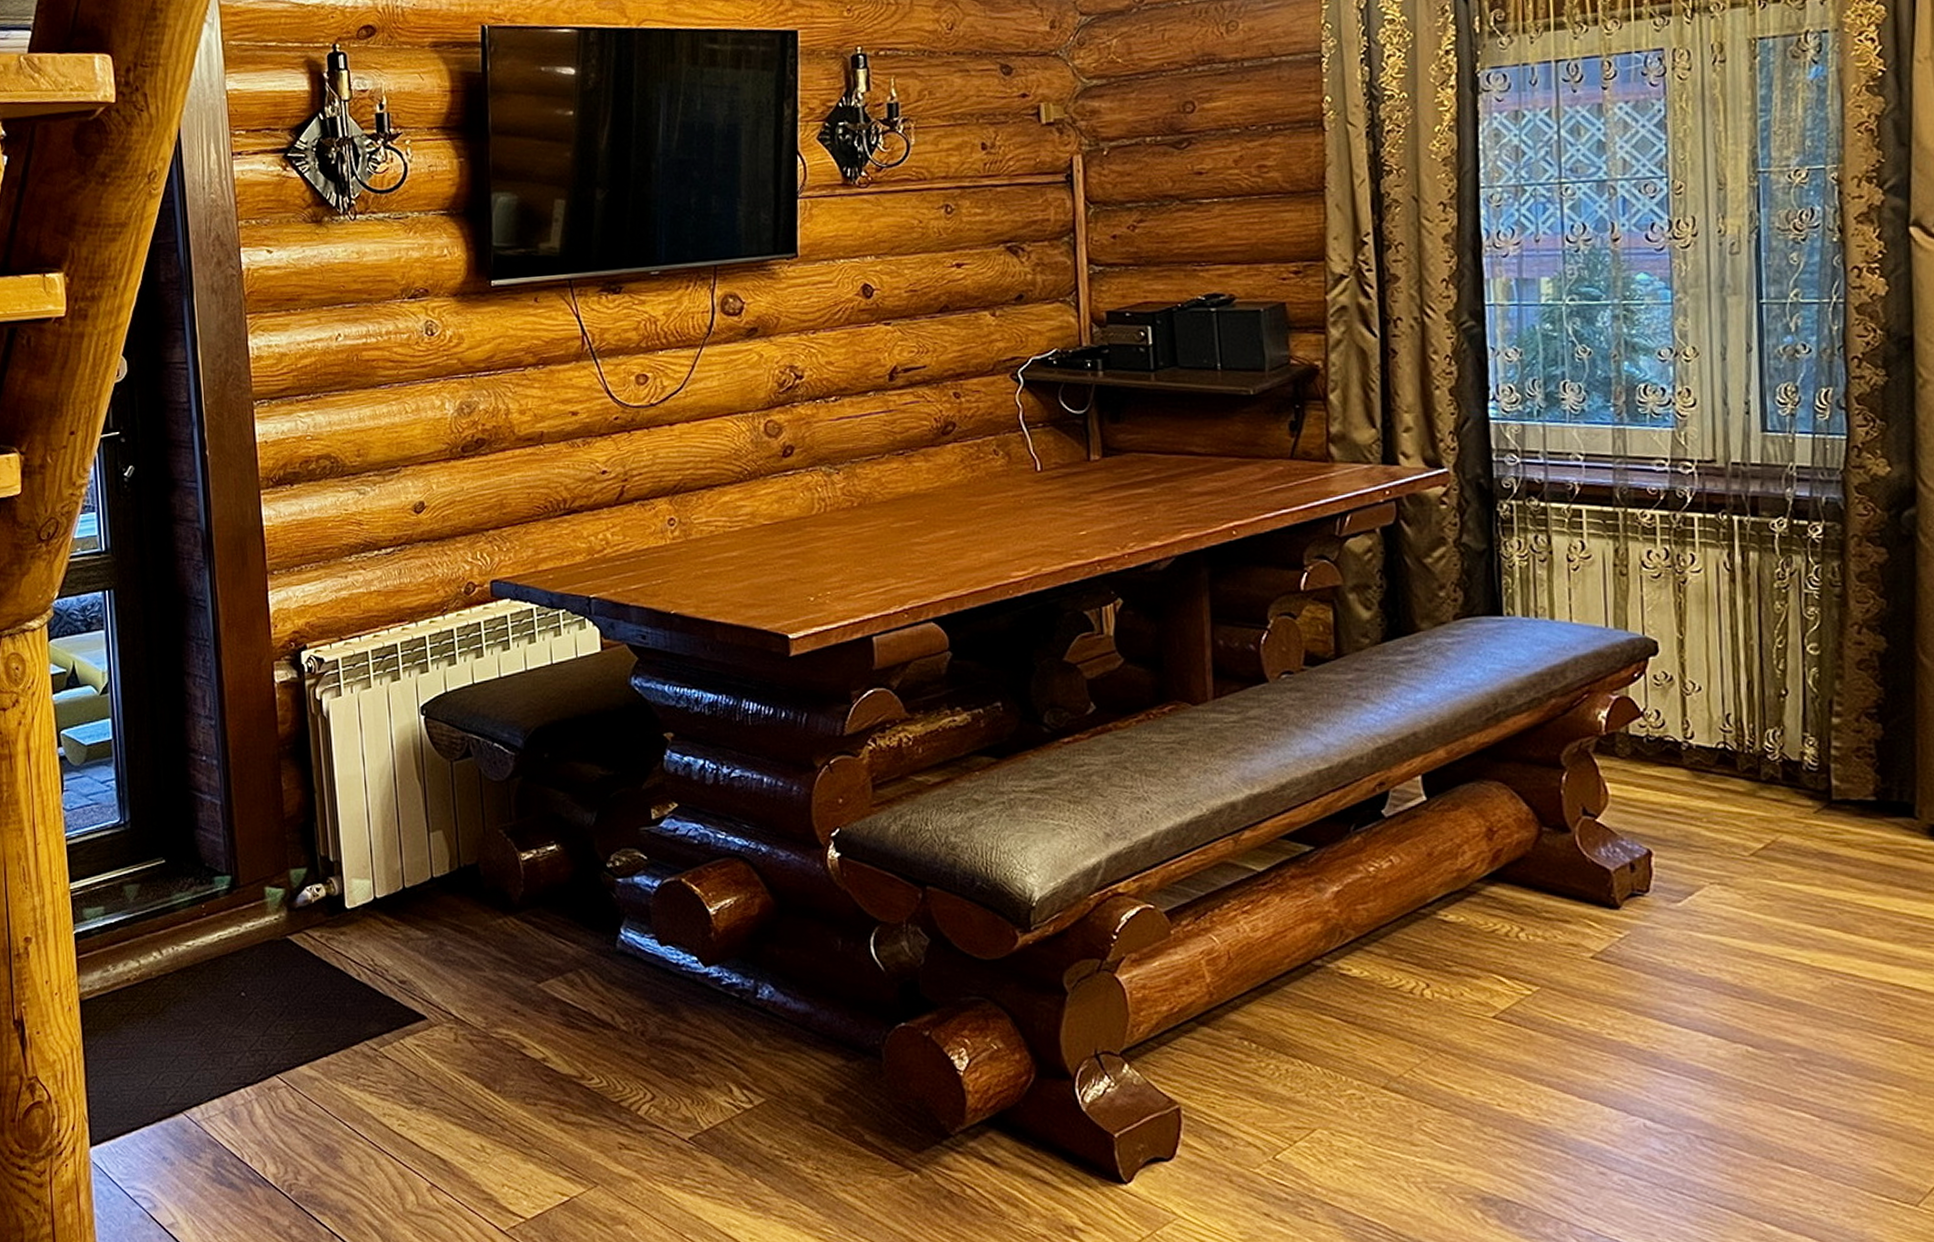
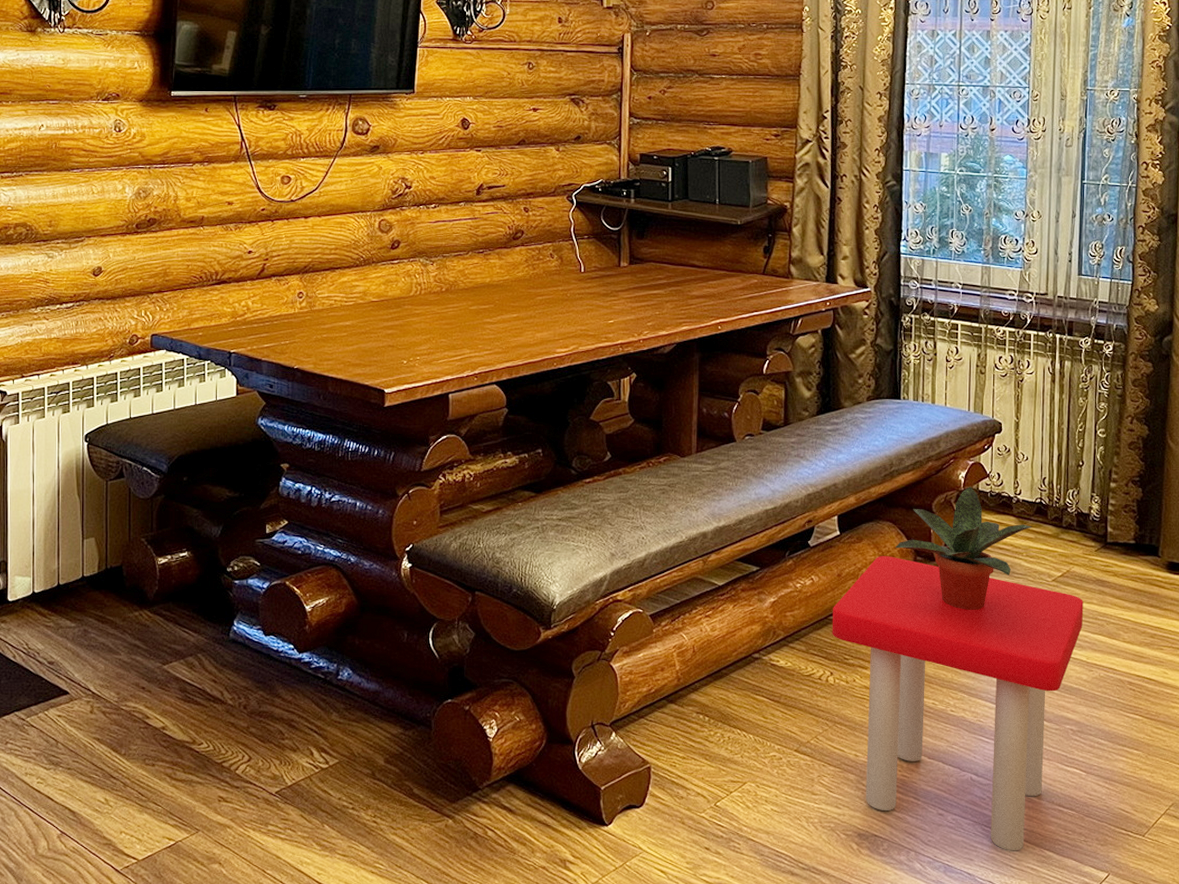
stool: none [1423,827,1802,1224] -> present [832,556,1084,851]
potted plant: none [1509,730,1714,897] -> present [895,487,1032,610]

